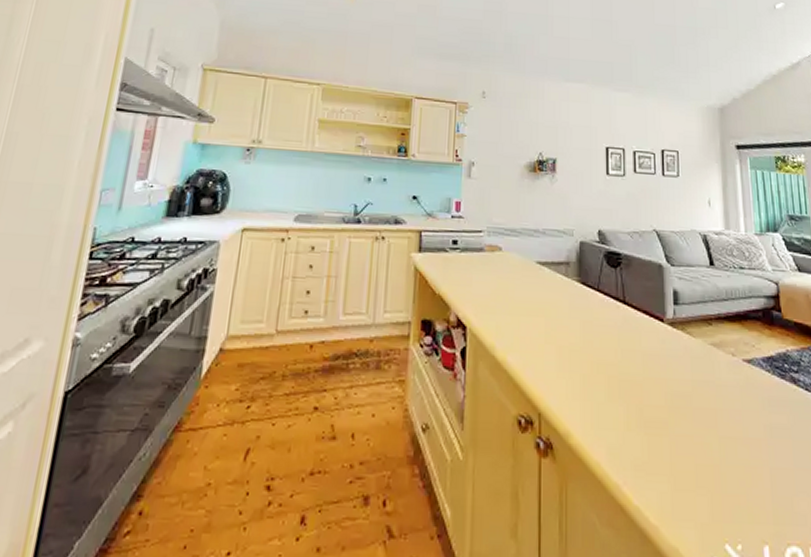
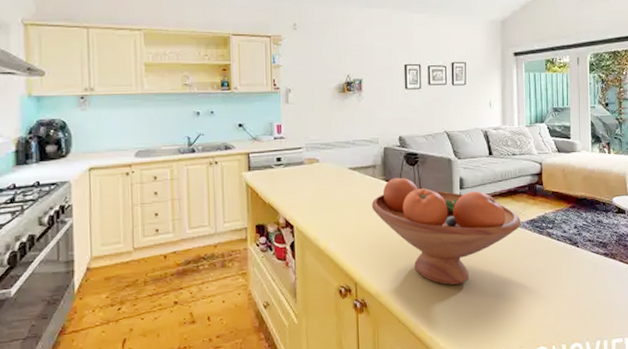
fruit bowl: none [563,280,755,434] -> present [372,177,521,285]

